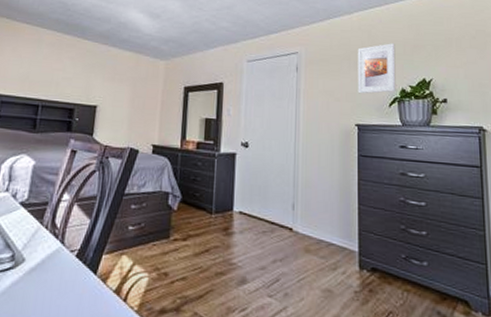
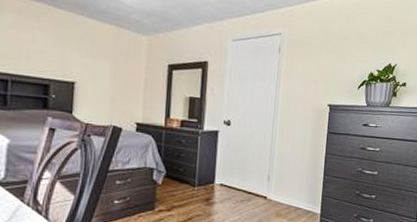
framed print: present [357,43,396,94] -> none [332,28,370,77]

